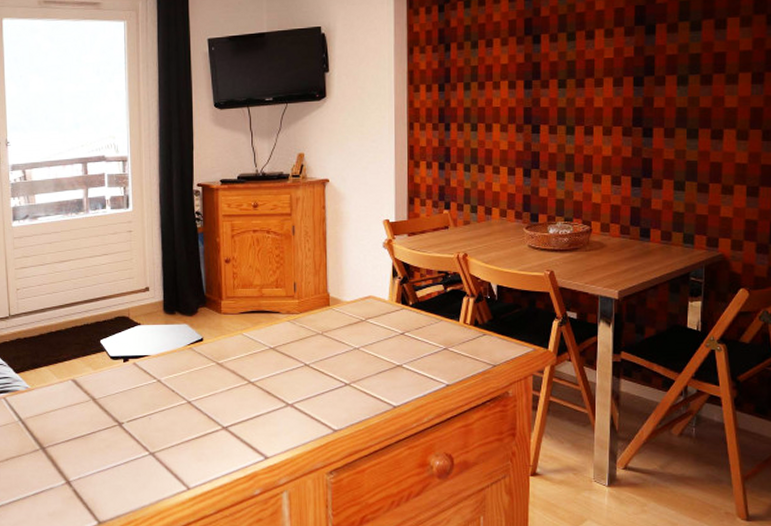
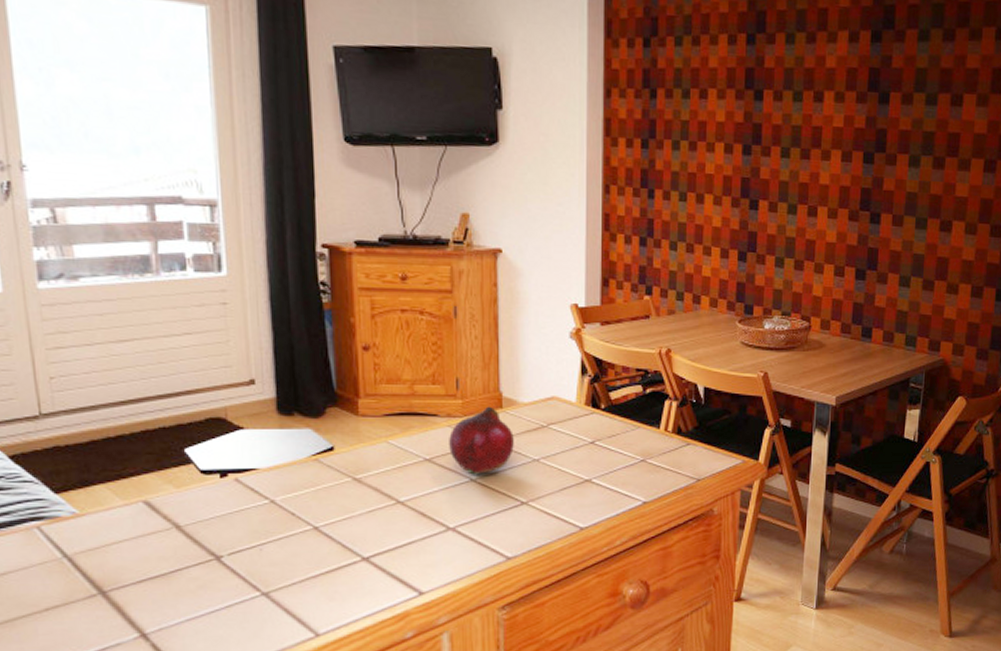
fruit: none [288,304,339,361] -> present [449,406,514,475]

